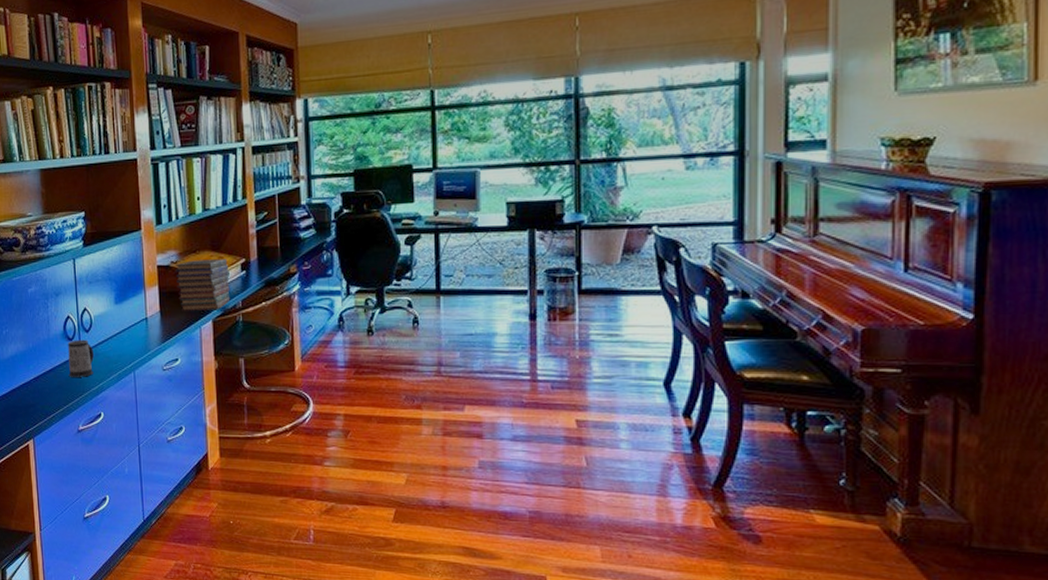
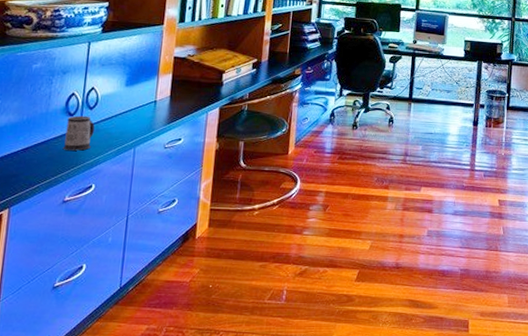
book stack: present [174,259,231,311] -> none [190,55,242,99]

